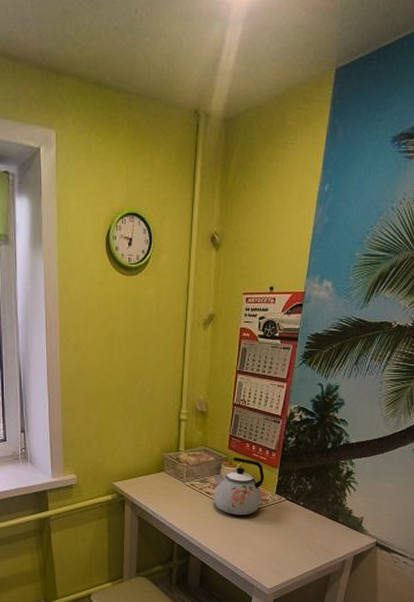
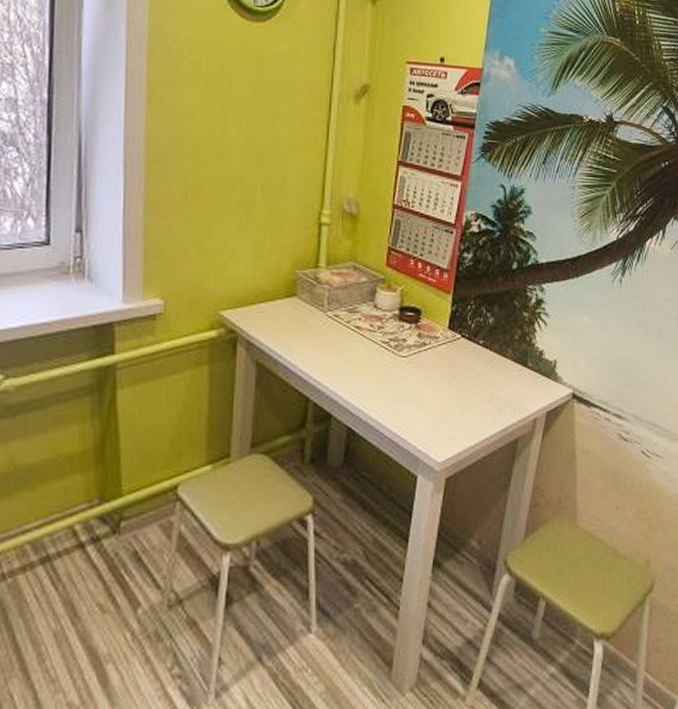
kettle: present [213,457,265,515] -> none [365,278,434,359]

